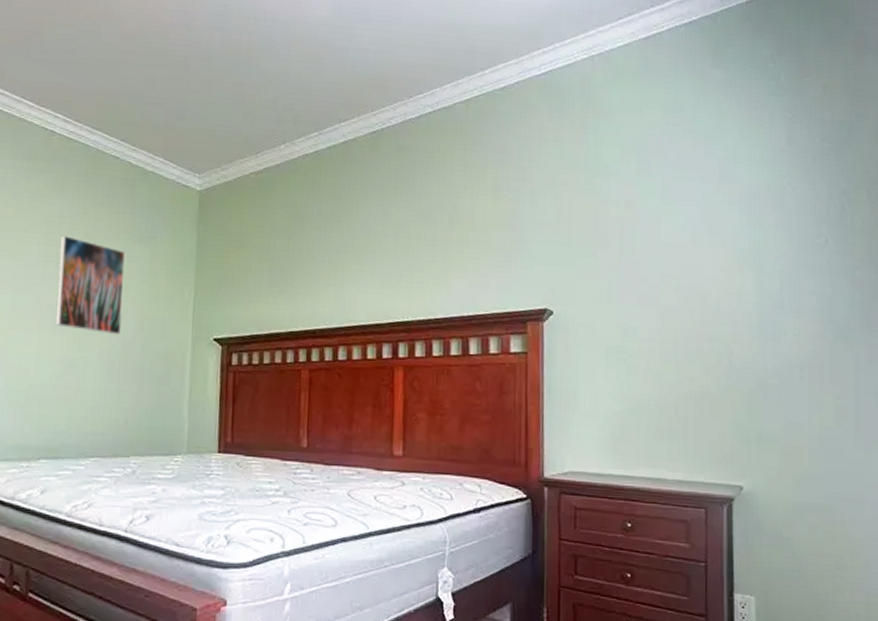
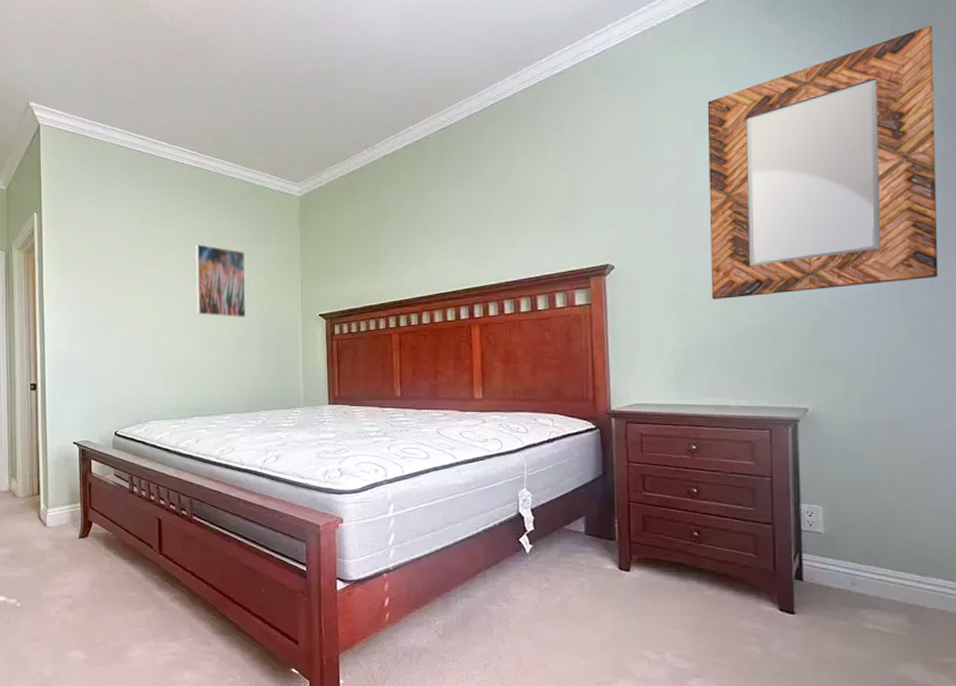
home mirror: none [651,94,863,359] -> present [707,25,938,300]

